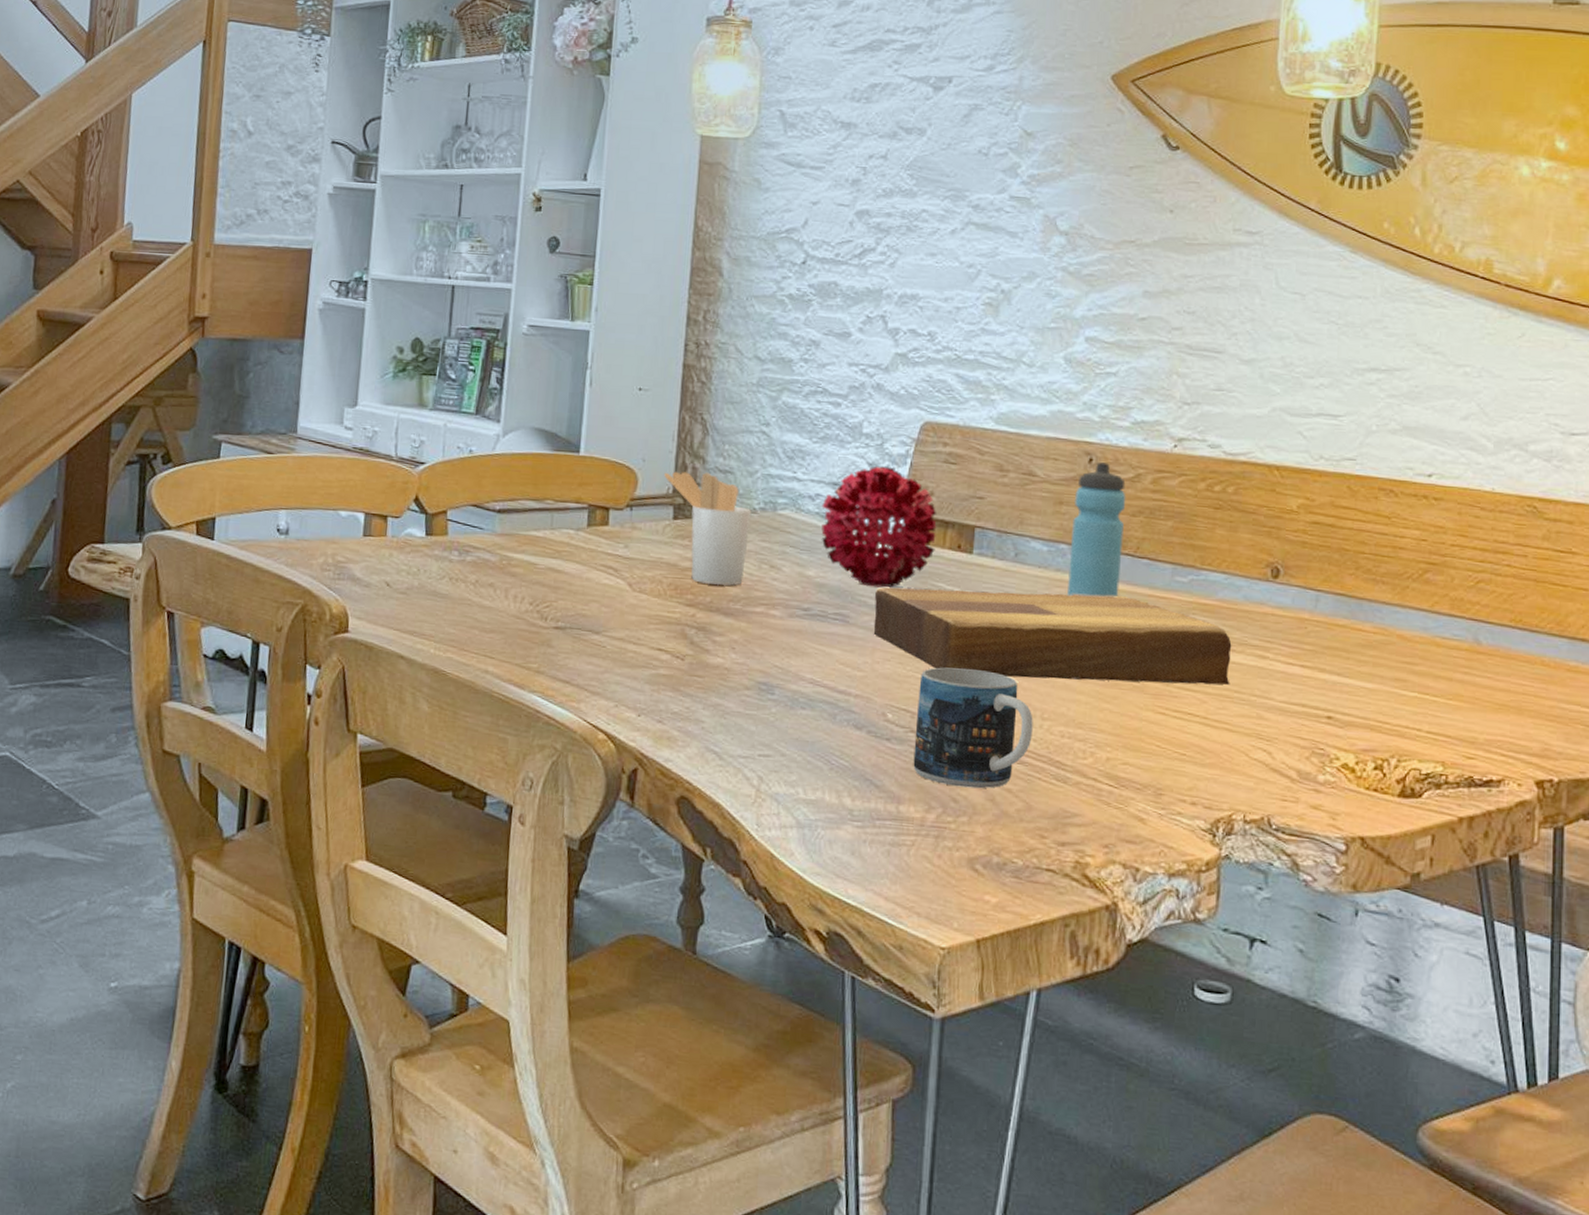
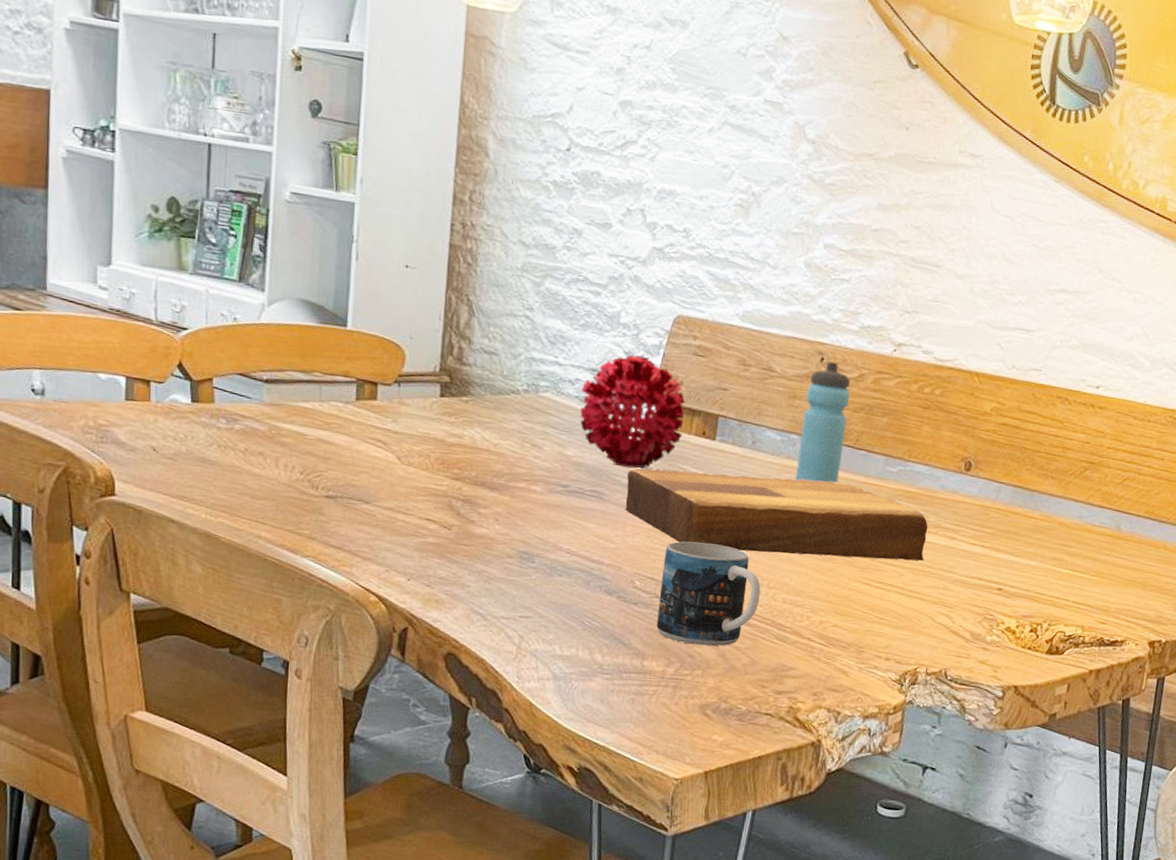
utensil holder: present [664,471,752,586] -> none [431,350,515,462]

